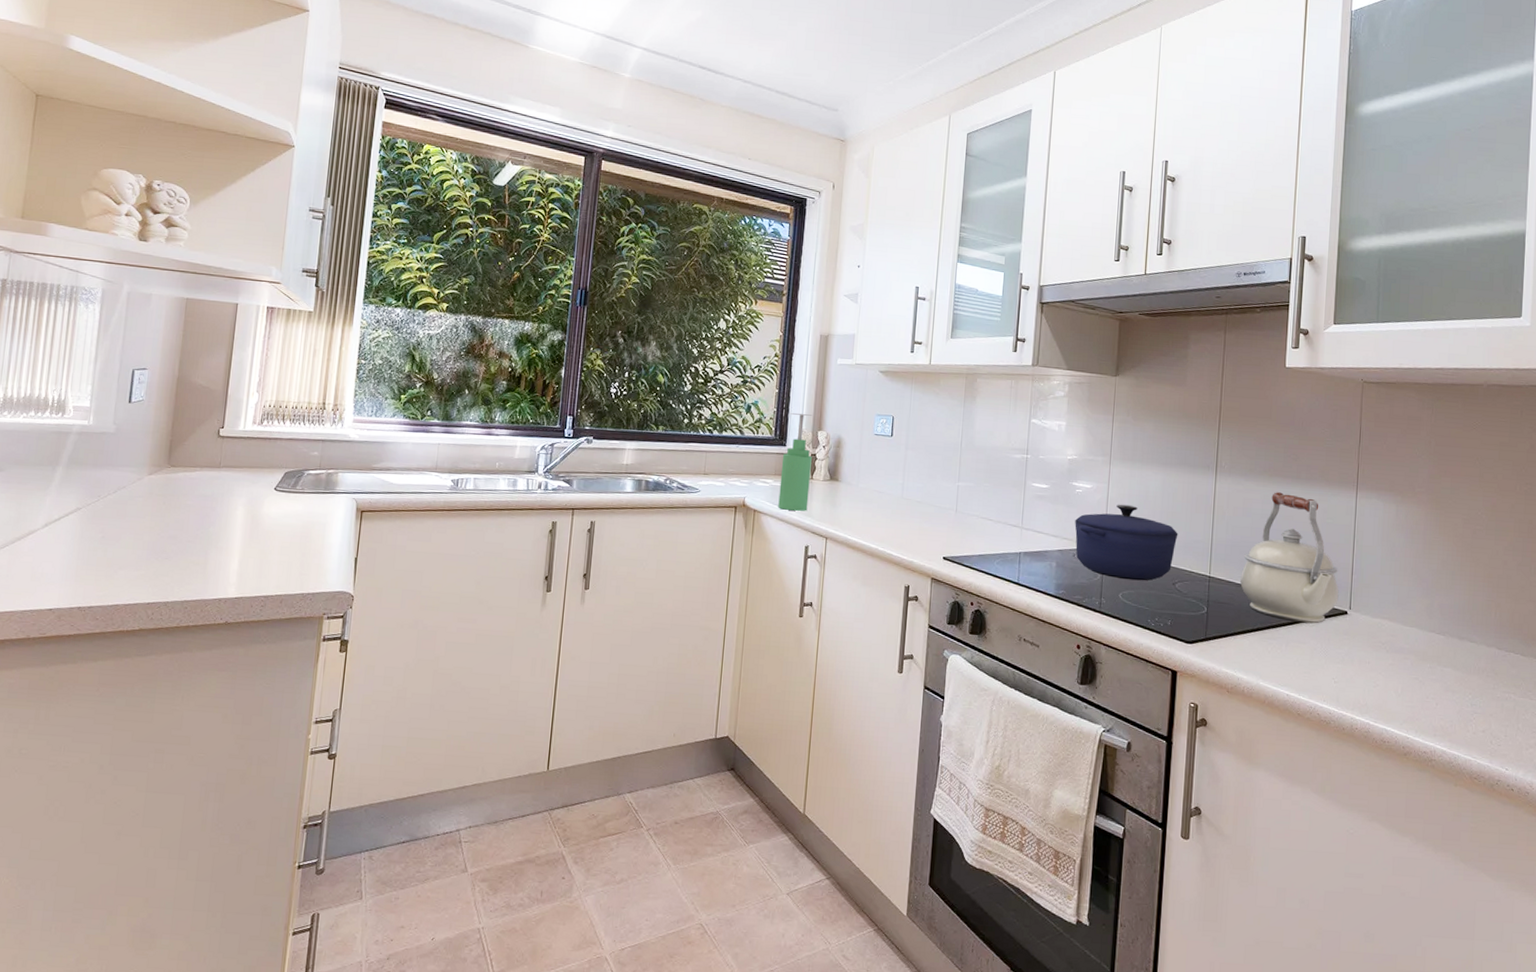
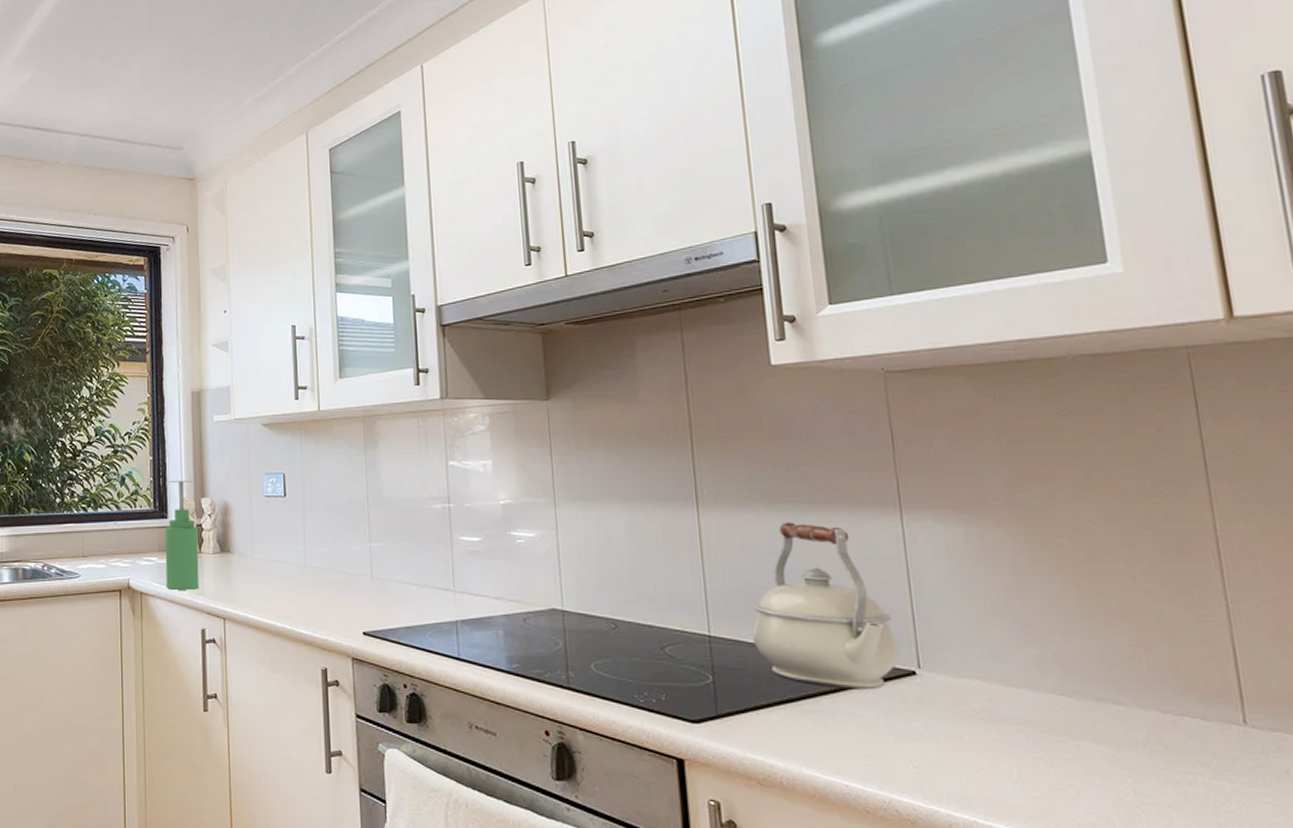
cooking pot: present [1075,504,1178,581] -> none [520,553,659,647]

